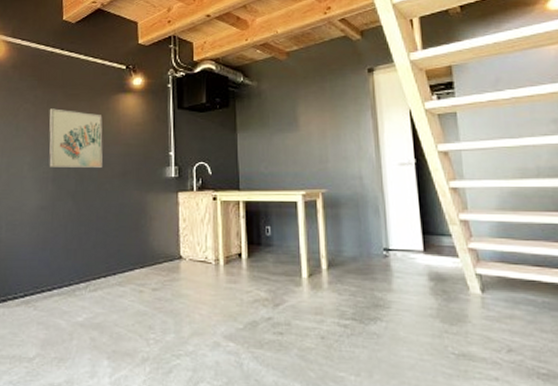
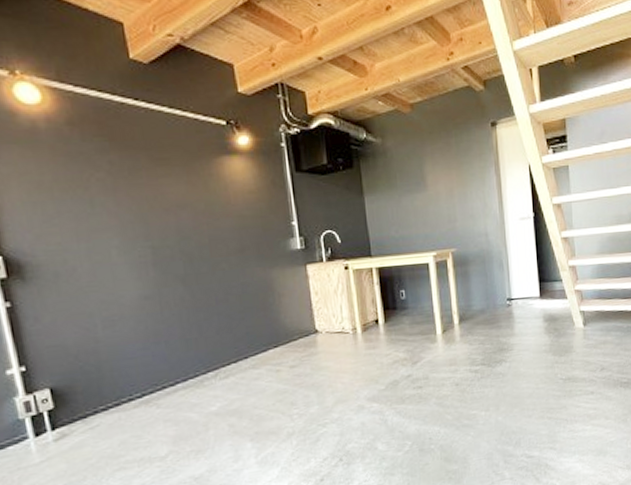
wall art: present [49,108,103,168] -> none [132,177,214,250]

